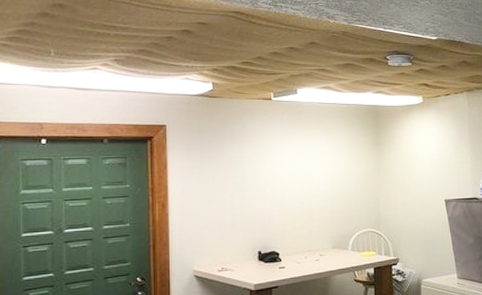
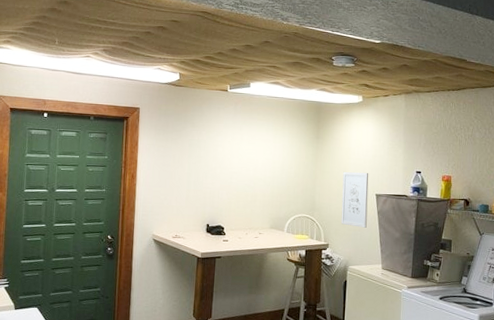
wall art: none [408,177,438,237] -> present [341,172,369,228]

